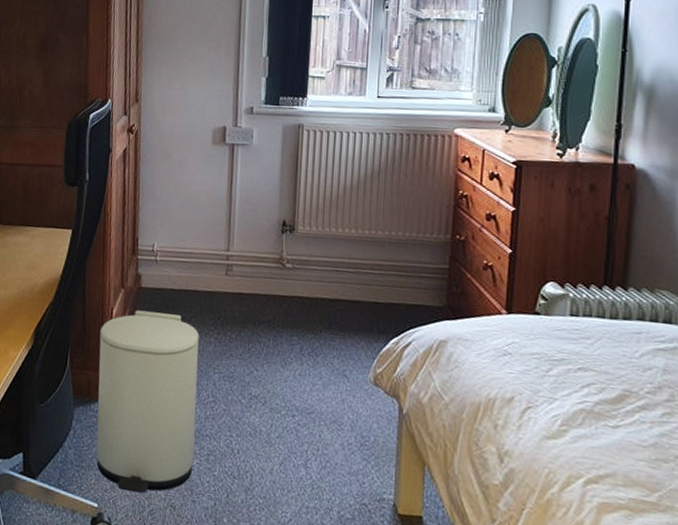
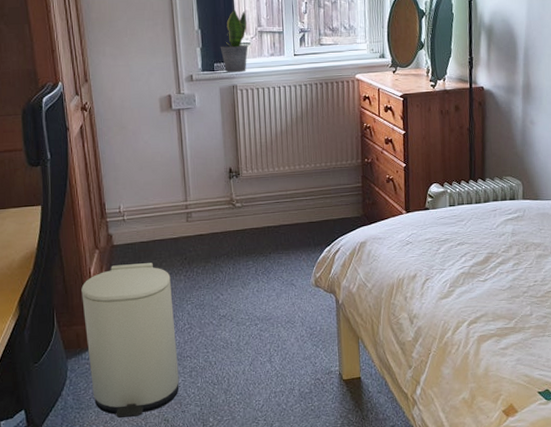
potted plant: none [289,37,324,111] -> present [220,9,248,73]

